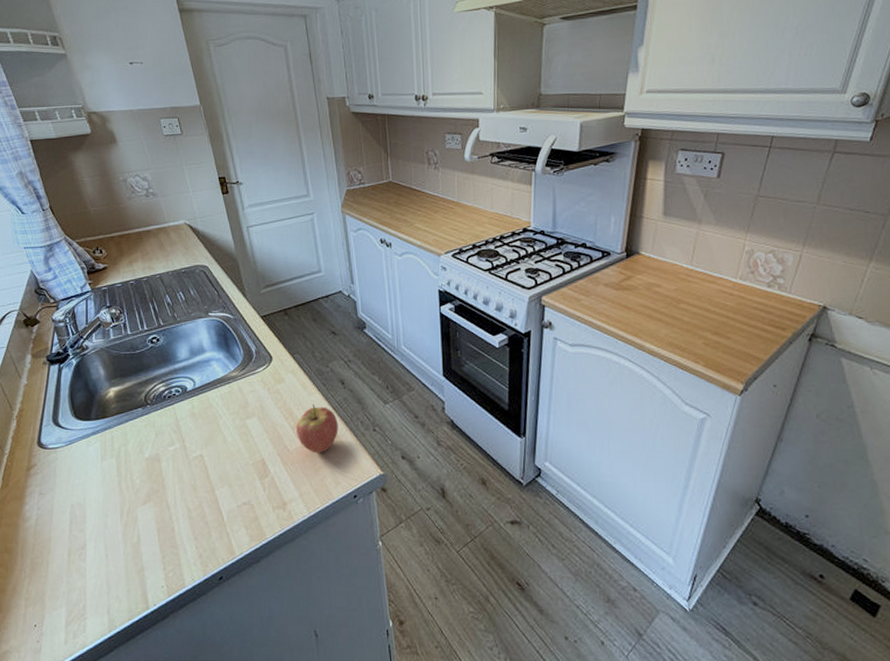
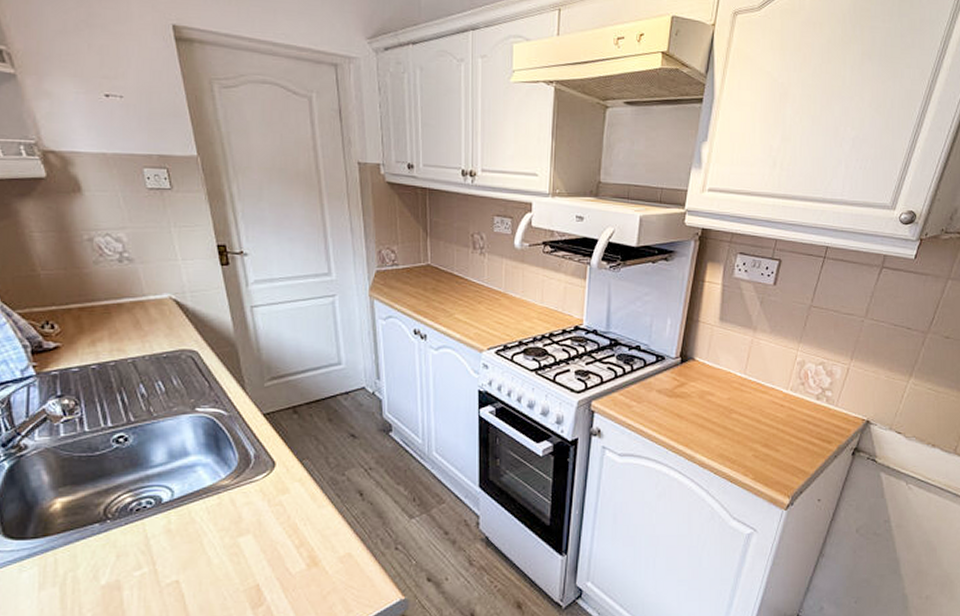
fruit: present [296,404,338,453] -> none [302,519,353,577]

